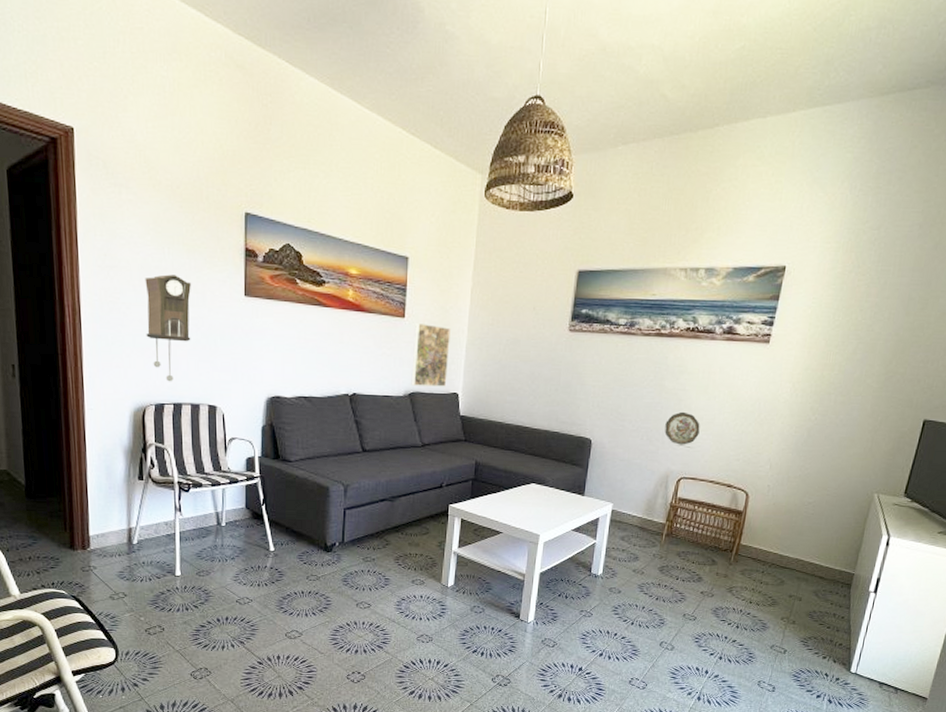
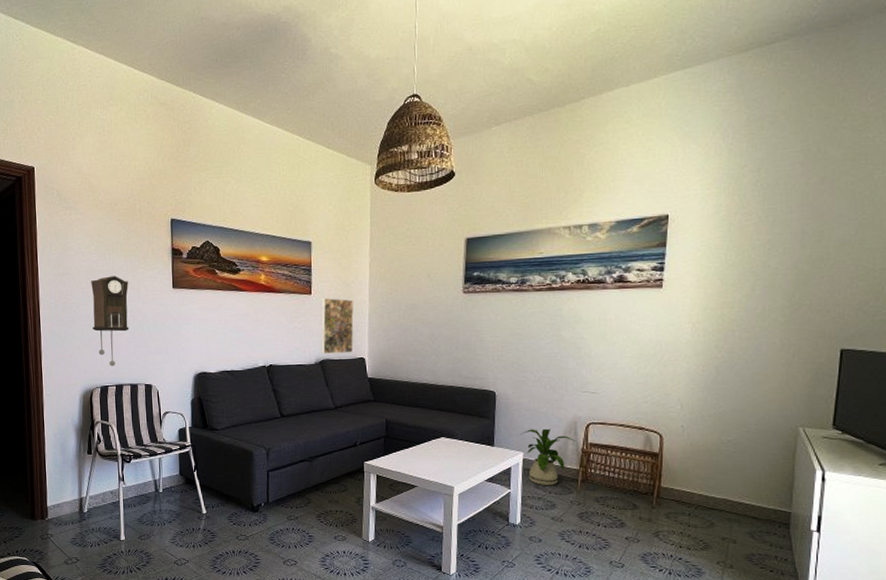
house plant: none [612,480,665,539] -> present [521,428,575,486]
decorative plate: present [665,411,700,445] -> none [567,359,603,391]

